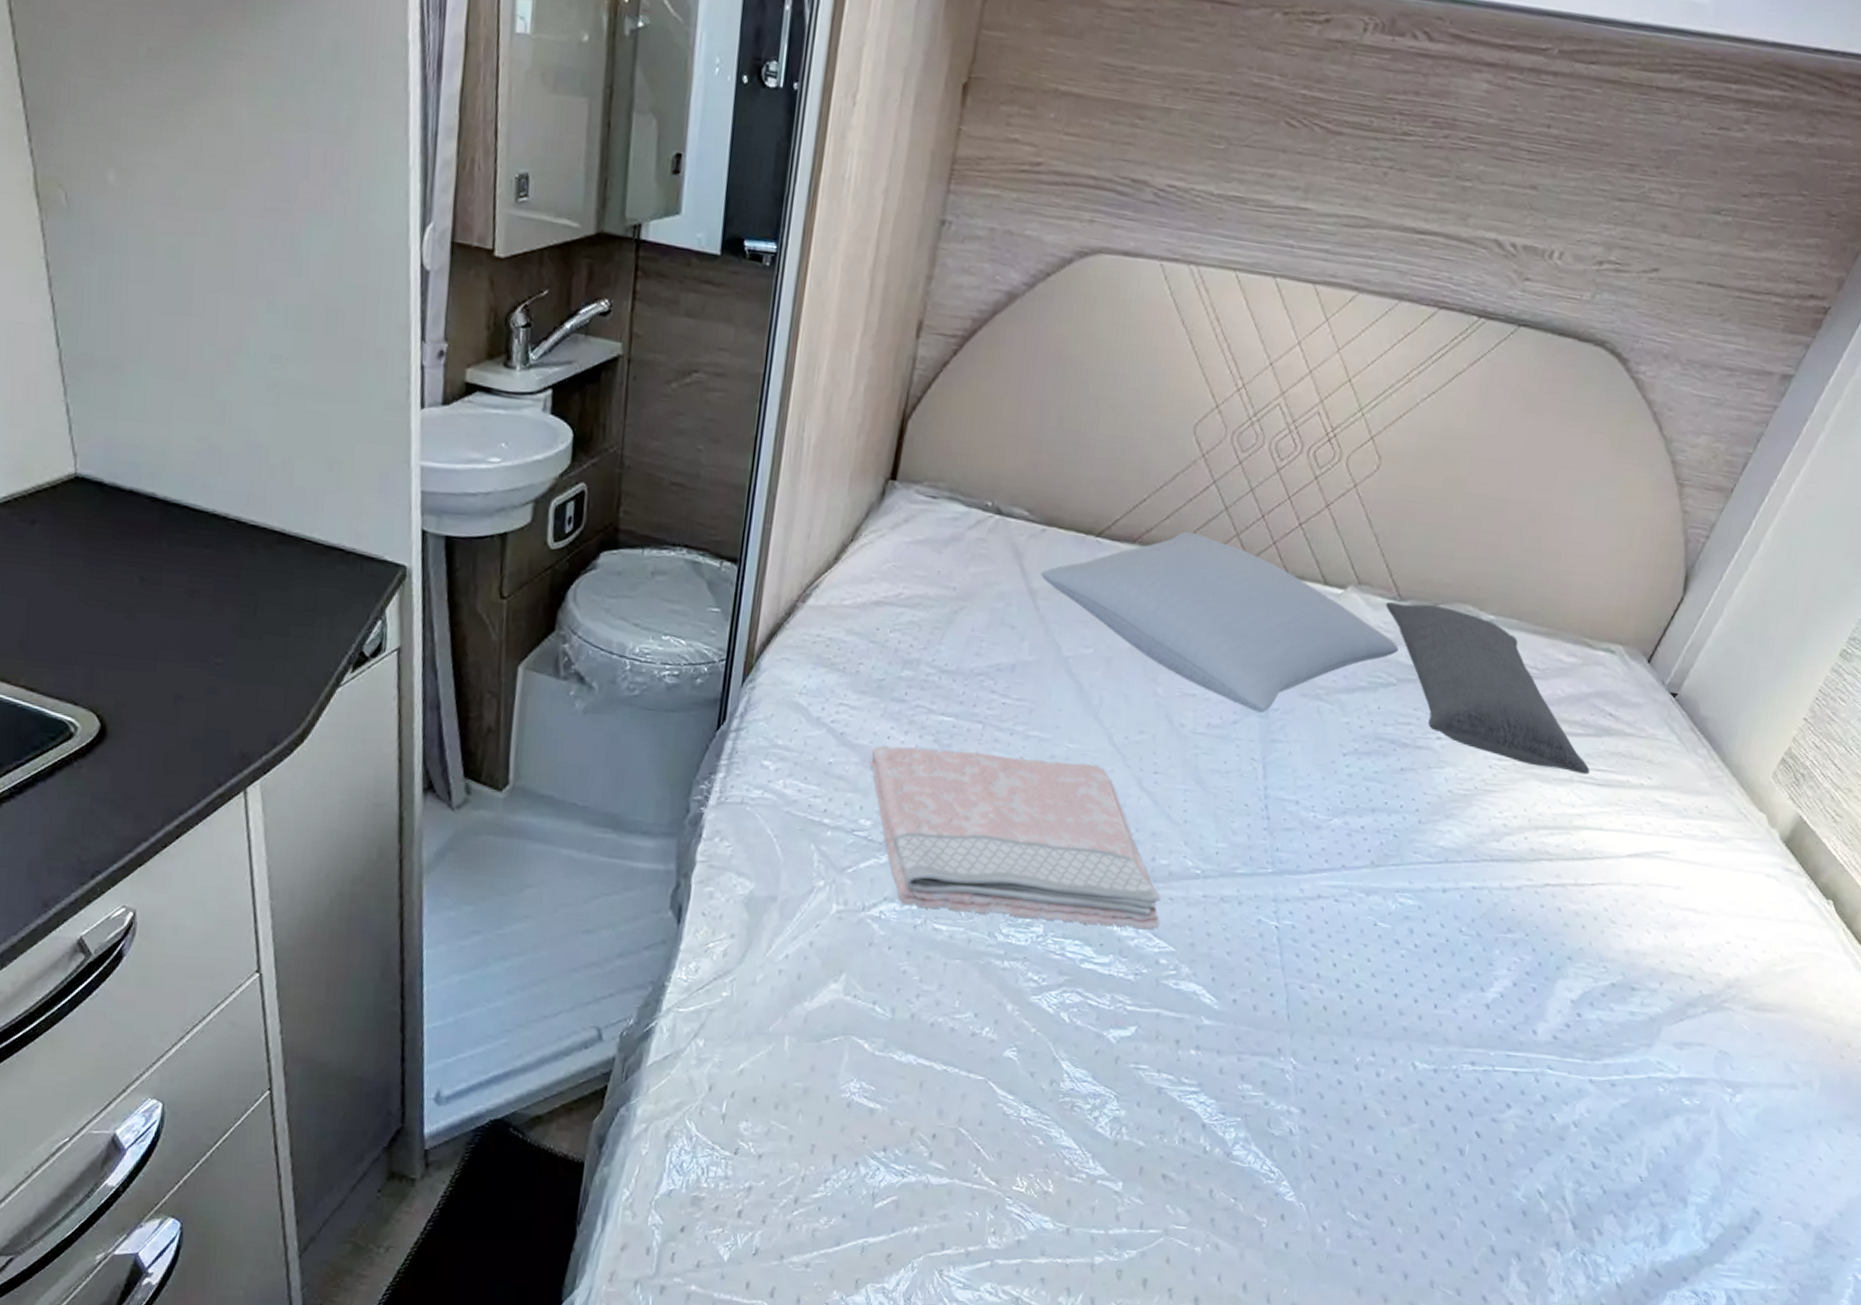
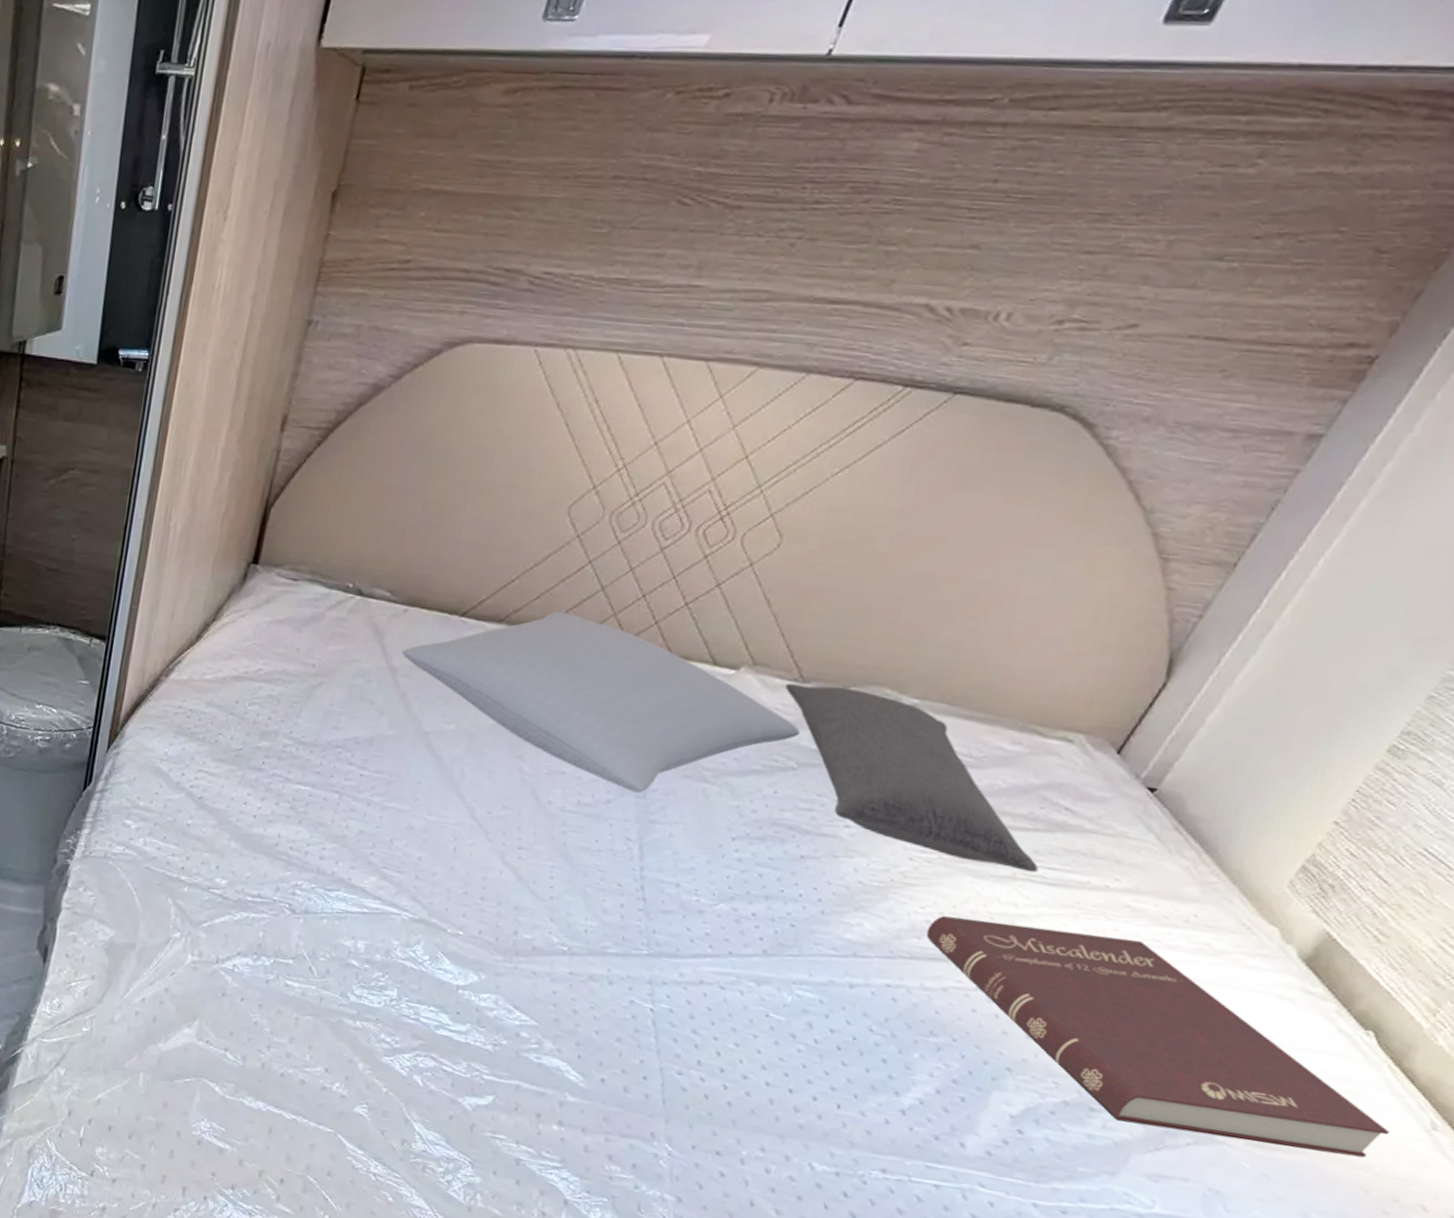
towel: present [869,746,1161,930] -> none [226,810,523,1003]
book: none [1503,819,1844,1011] -> present [926,916,1390,1158]

